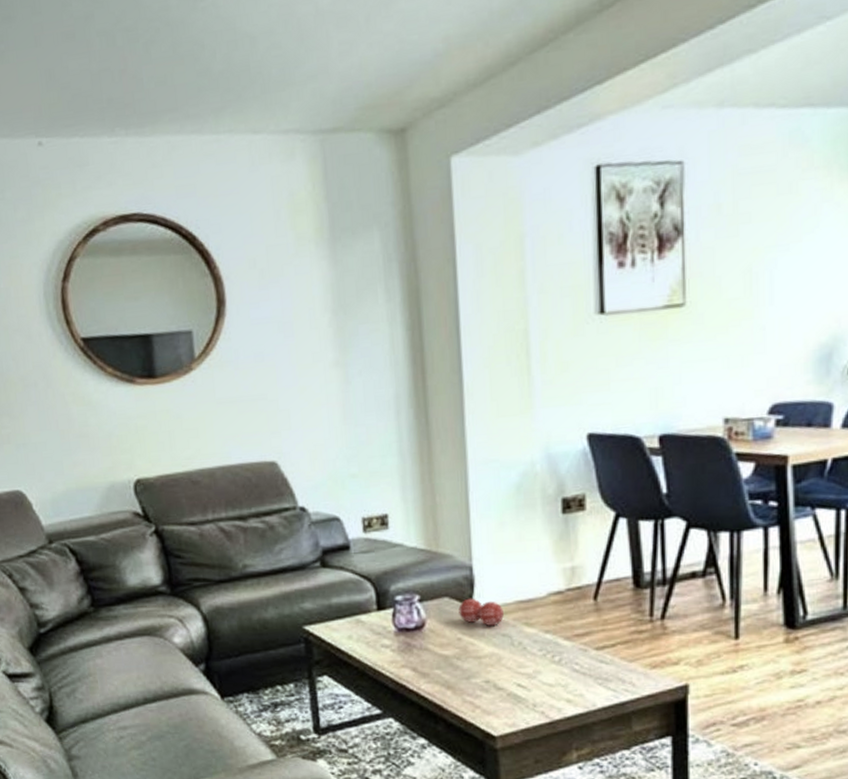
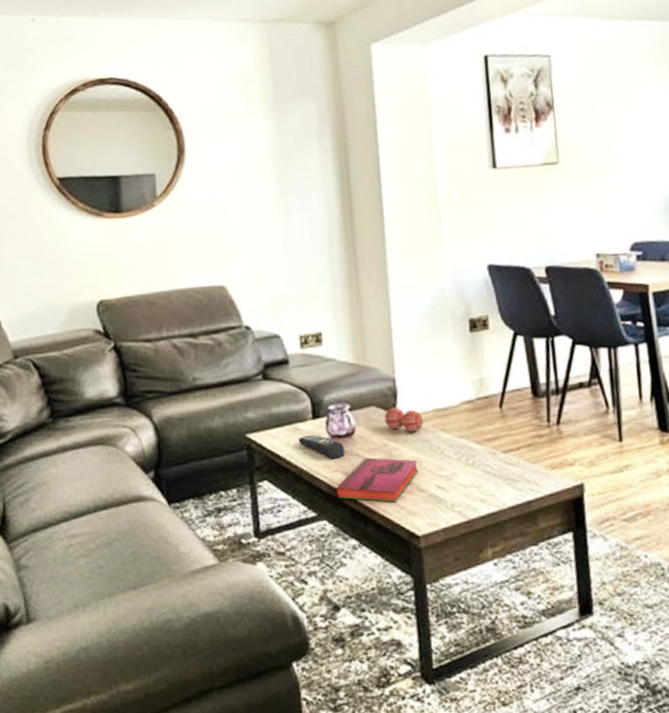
remote control: none [361,627,413,653] -> present [298,435,345,459]
hardback book: none [403,652,497,701] -> present [336,457,419,503]

